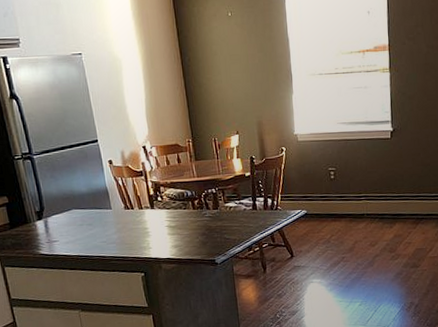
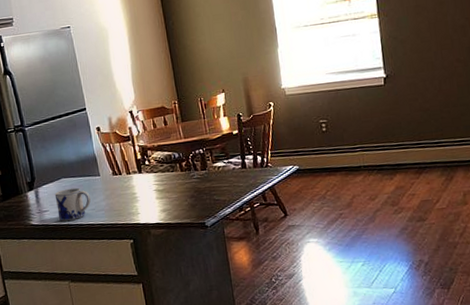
mug: none [64,219,102,252] -> present [54,187,91,221]

